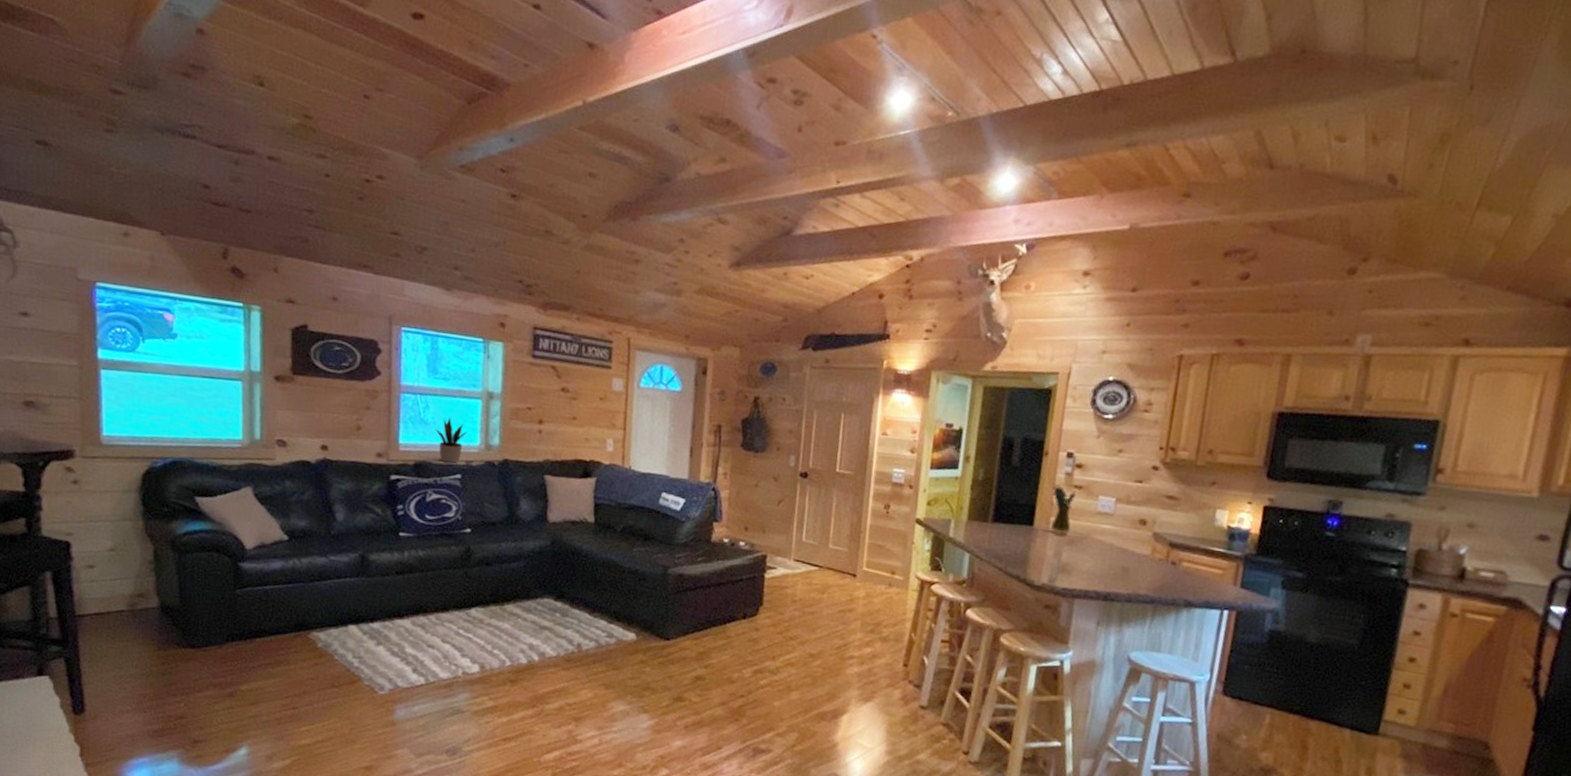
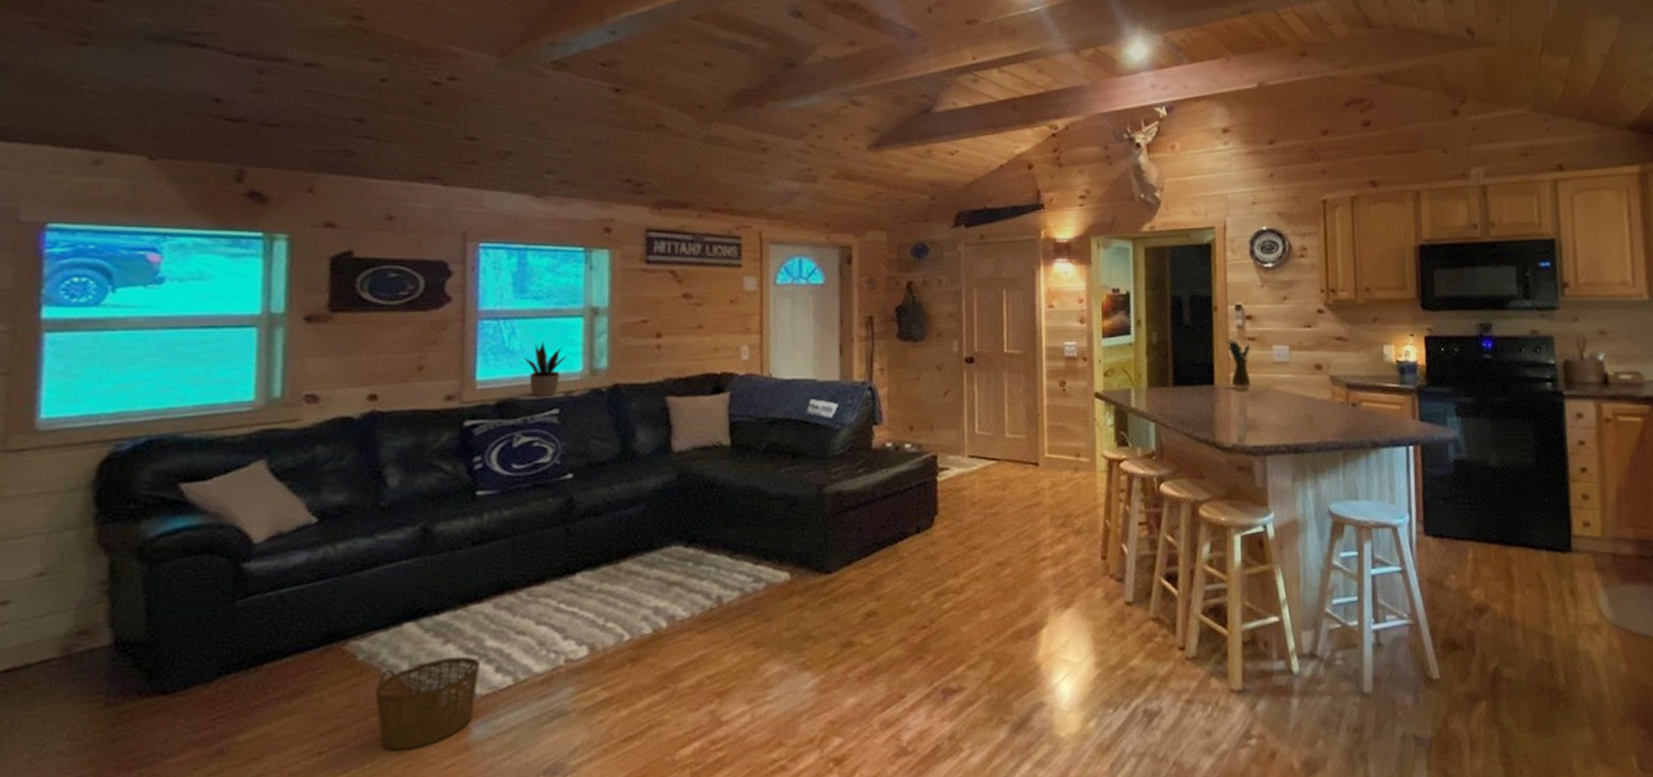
basket: none [330,655,402,718] -> present [375,656,480,751]

